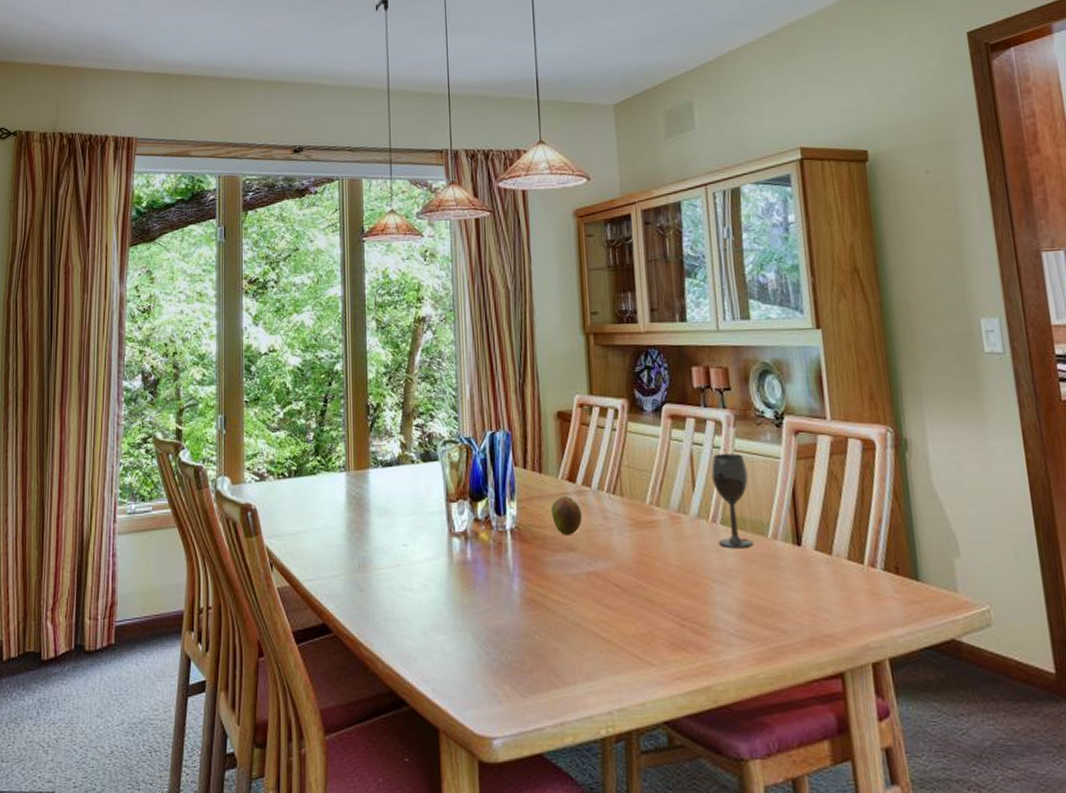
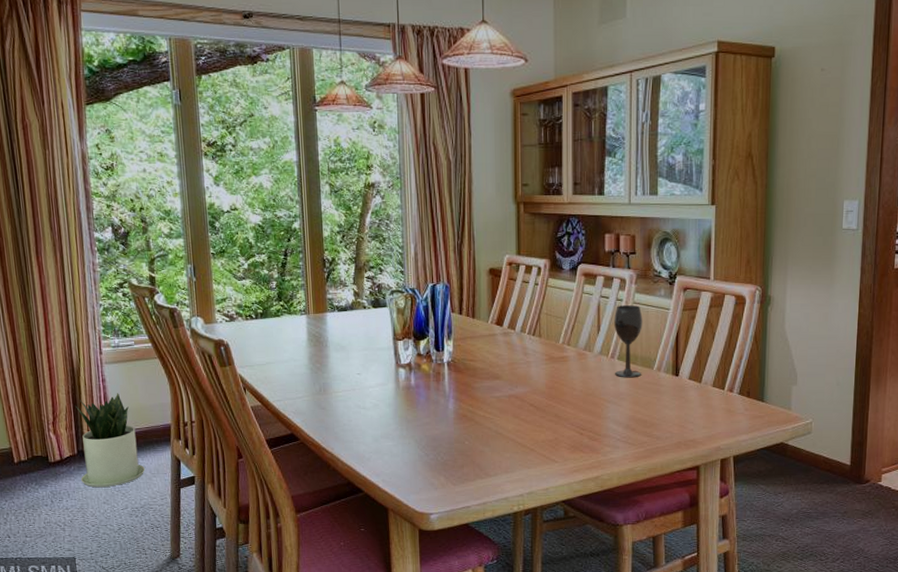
planter: none [74,571,149,695] -> present [76,393,145,488]
fruit: present [551,497,582,535] -> none [482,337,507,367]

